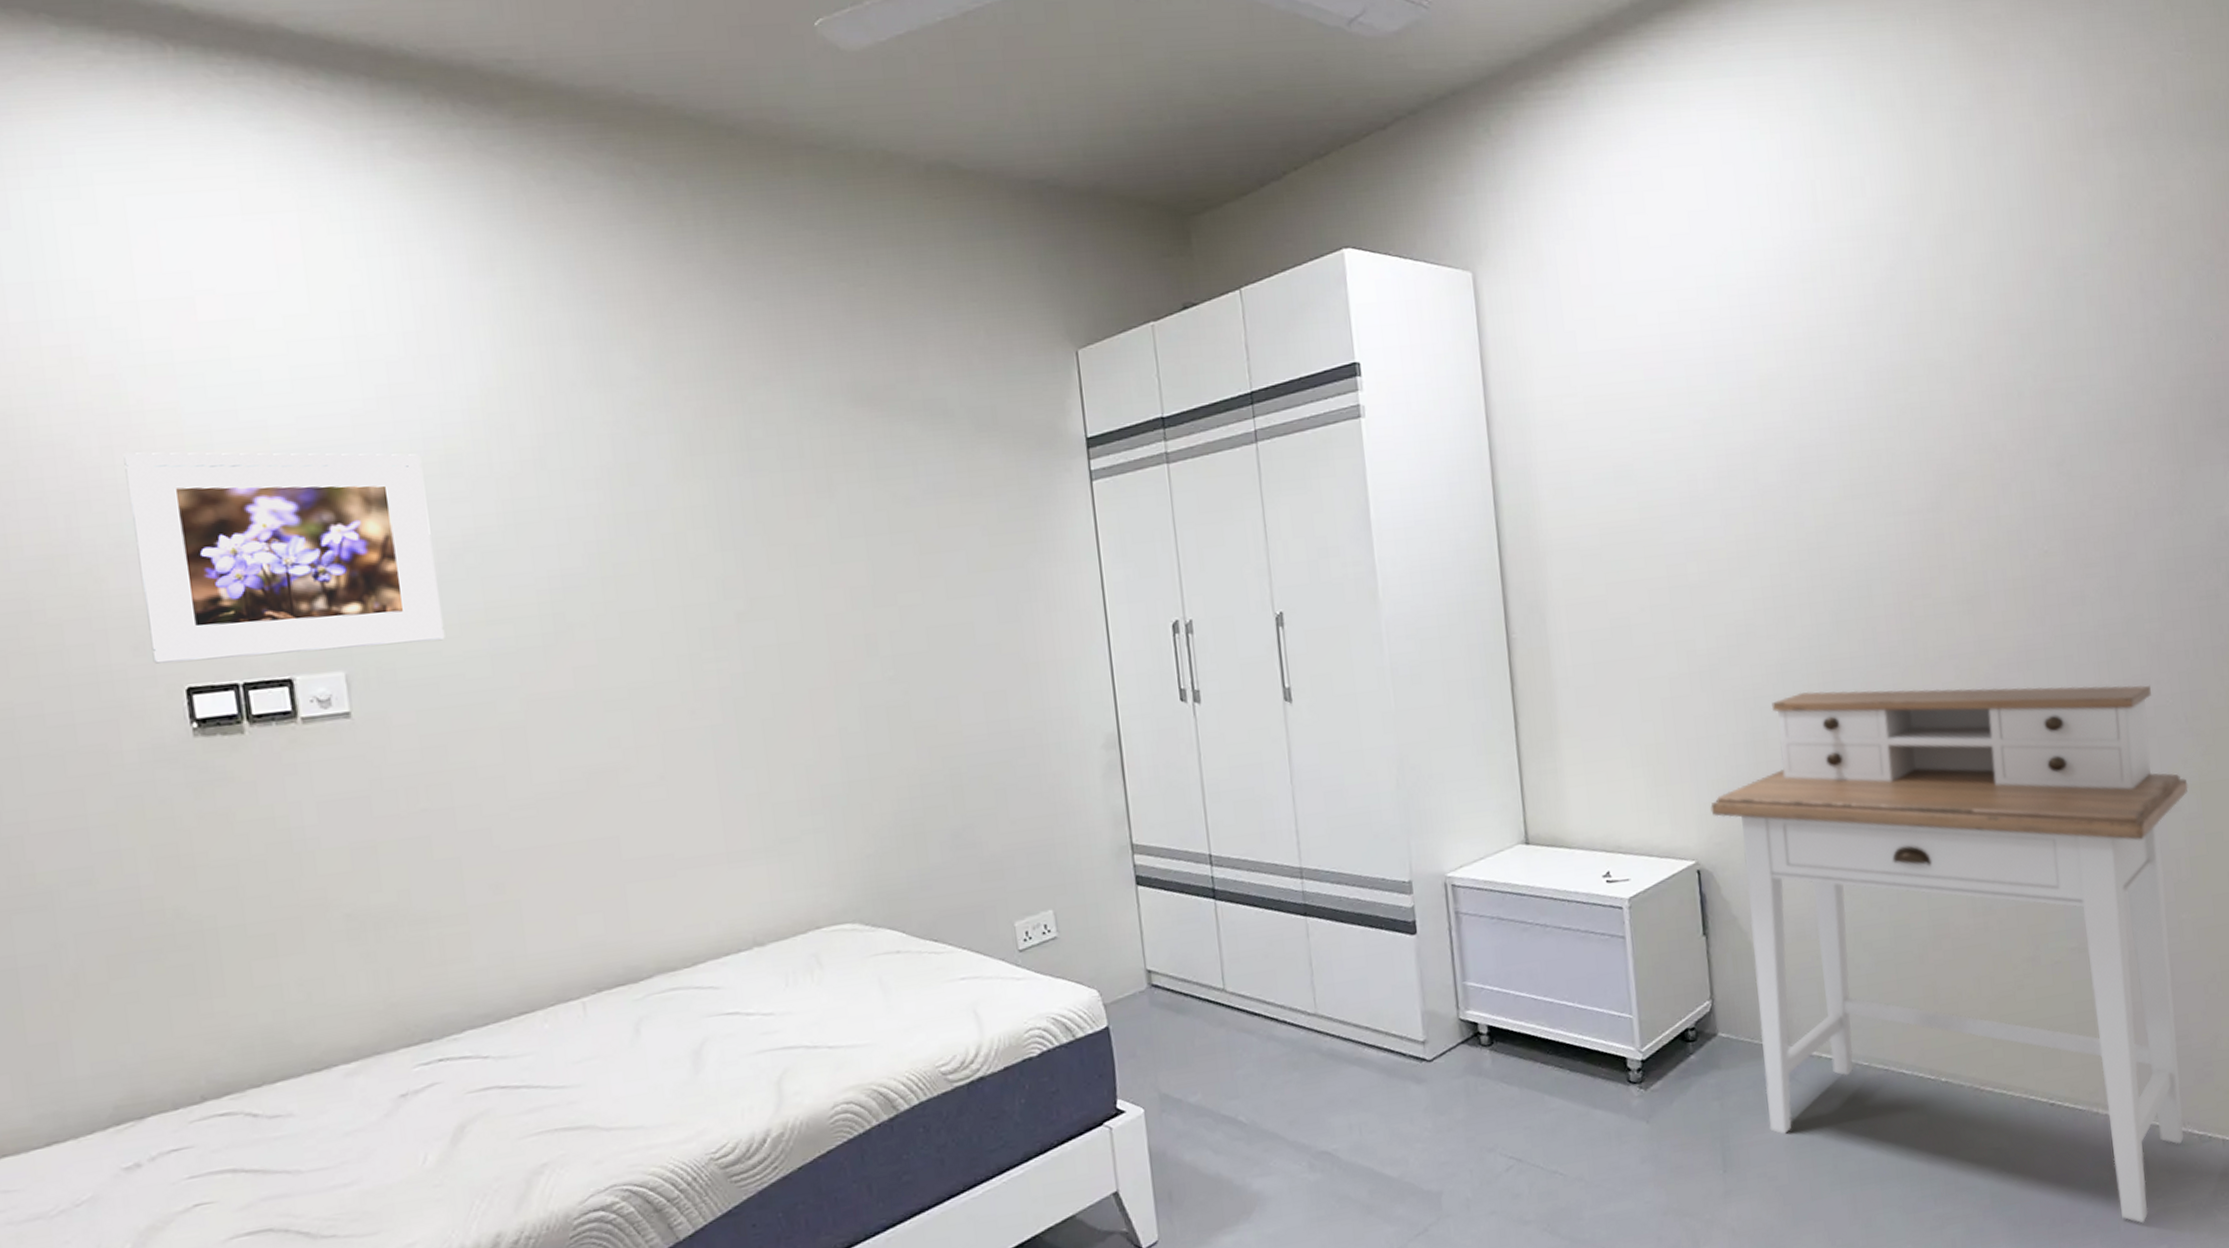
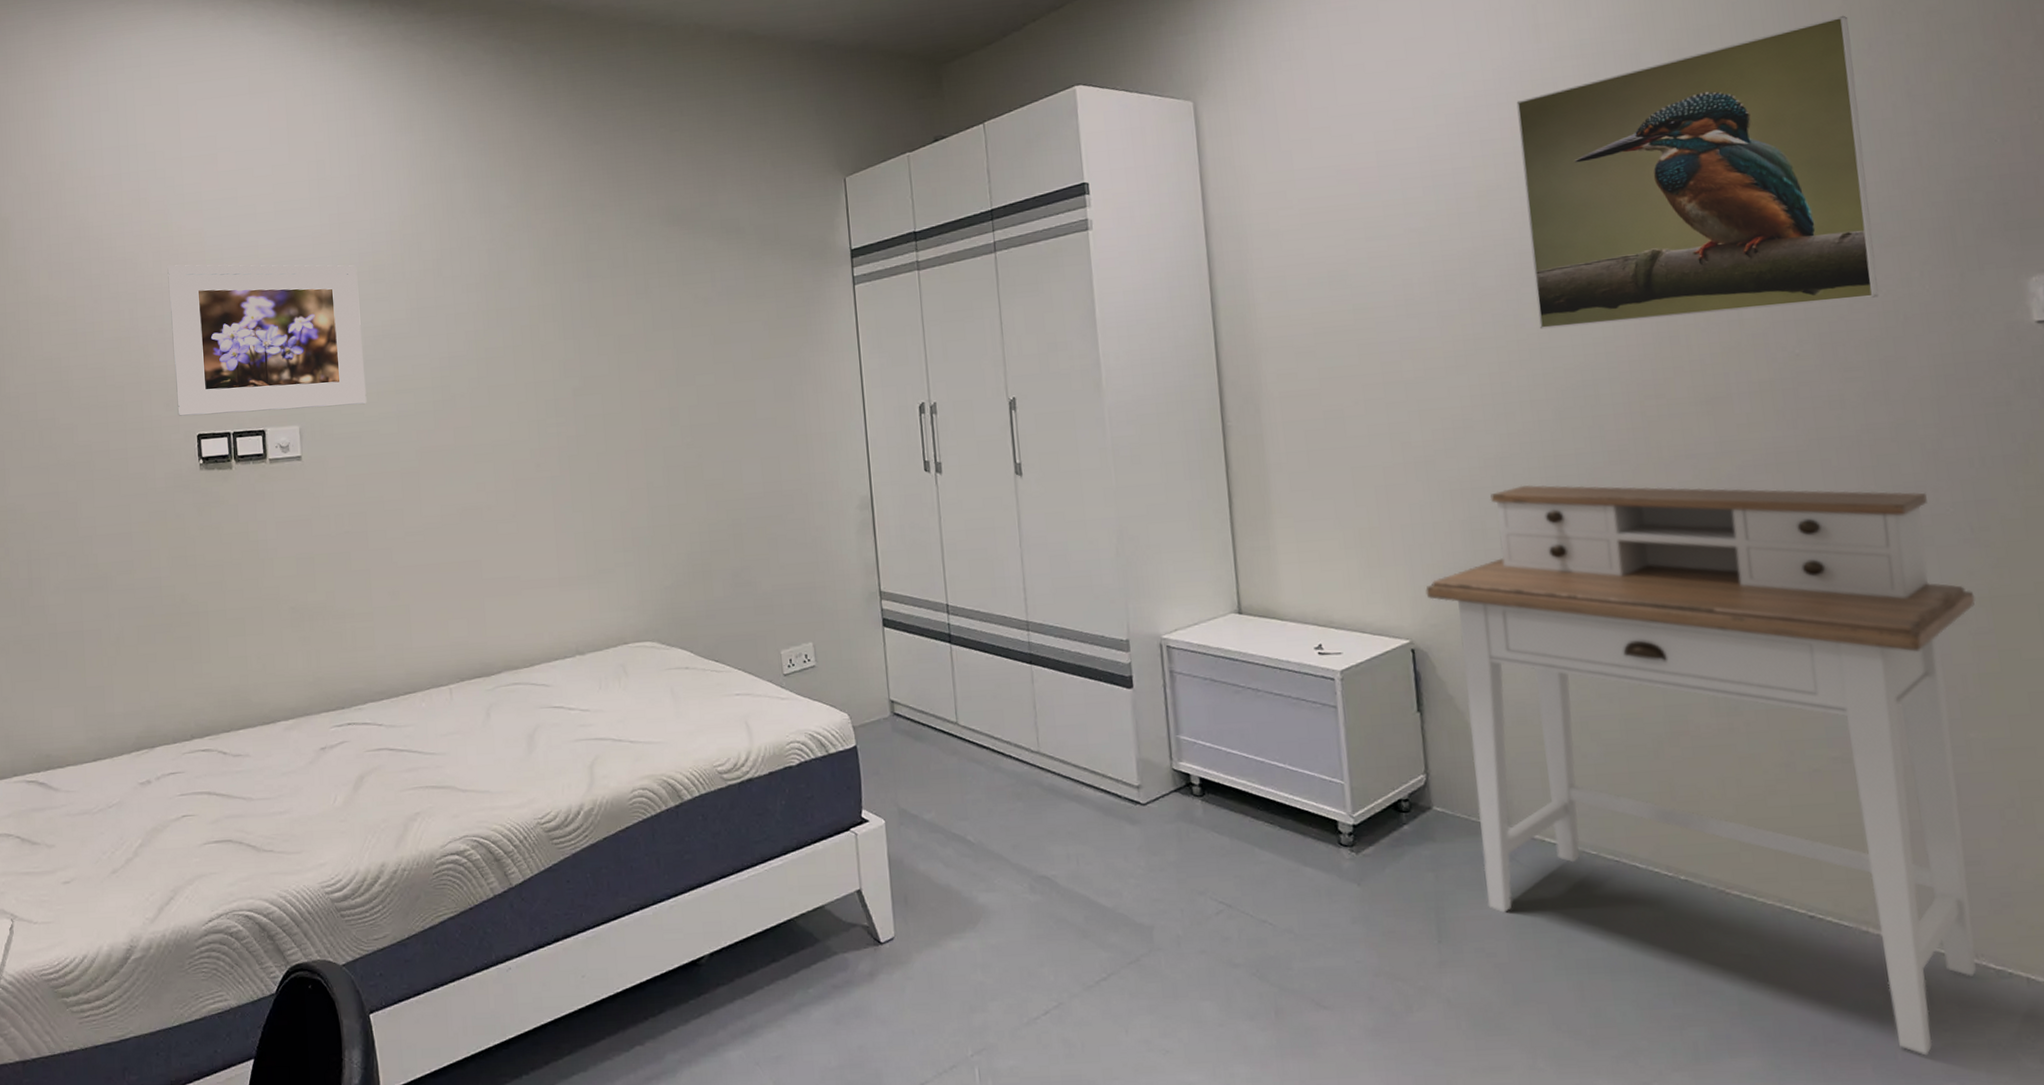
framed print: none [1796,207,2115,528] -> present [1516,15,1879,330]

